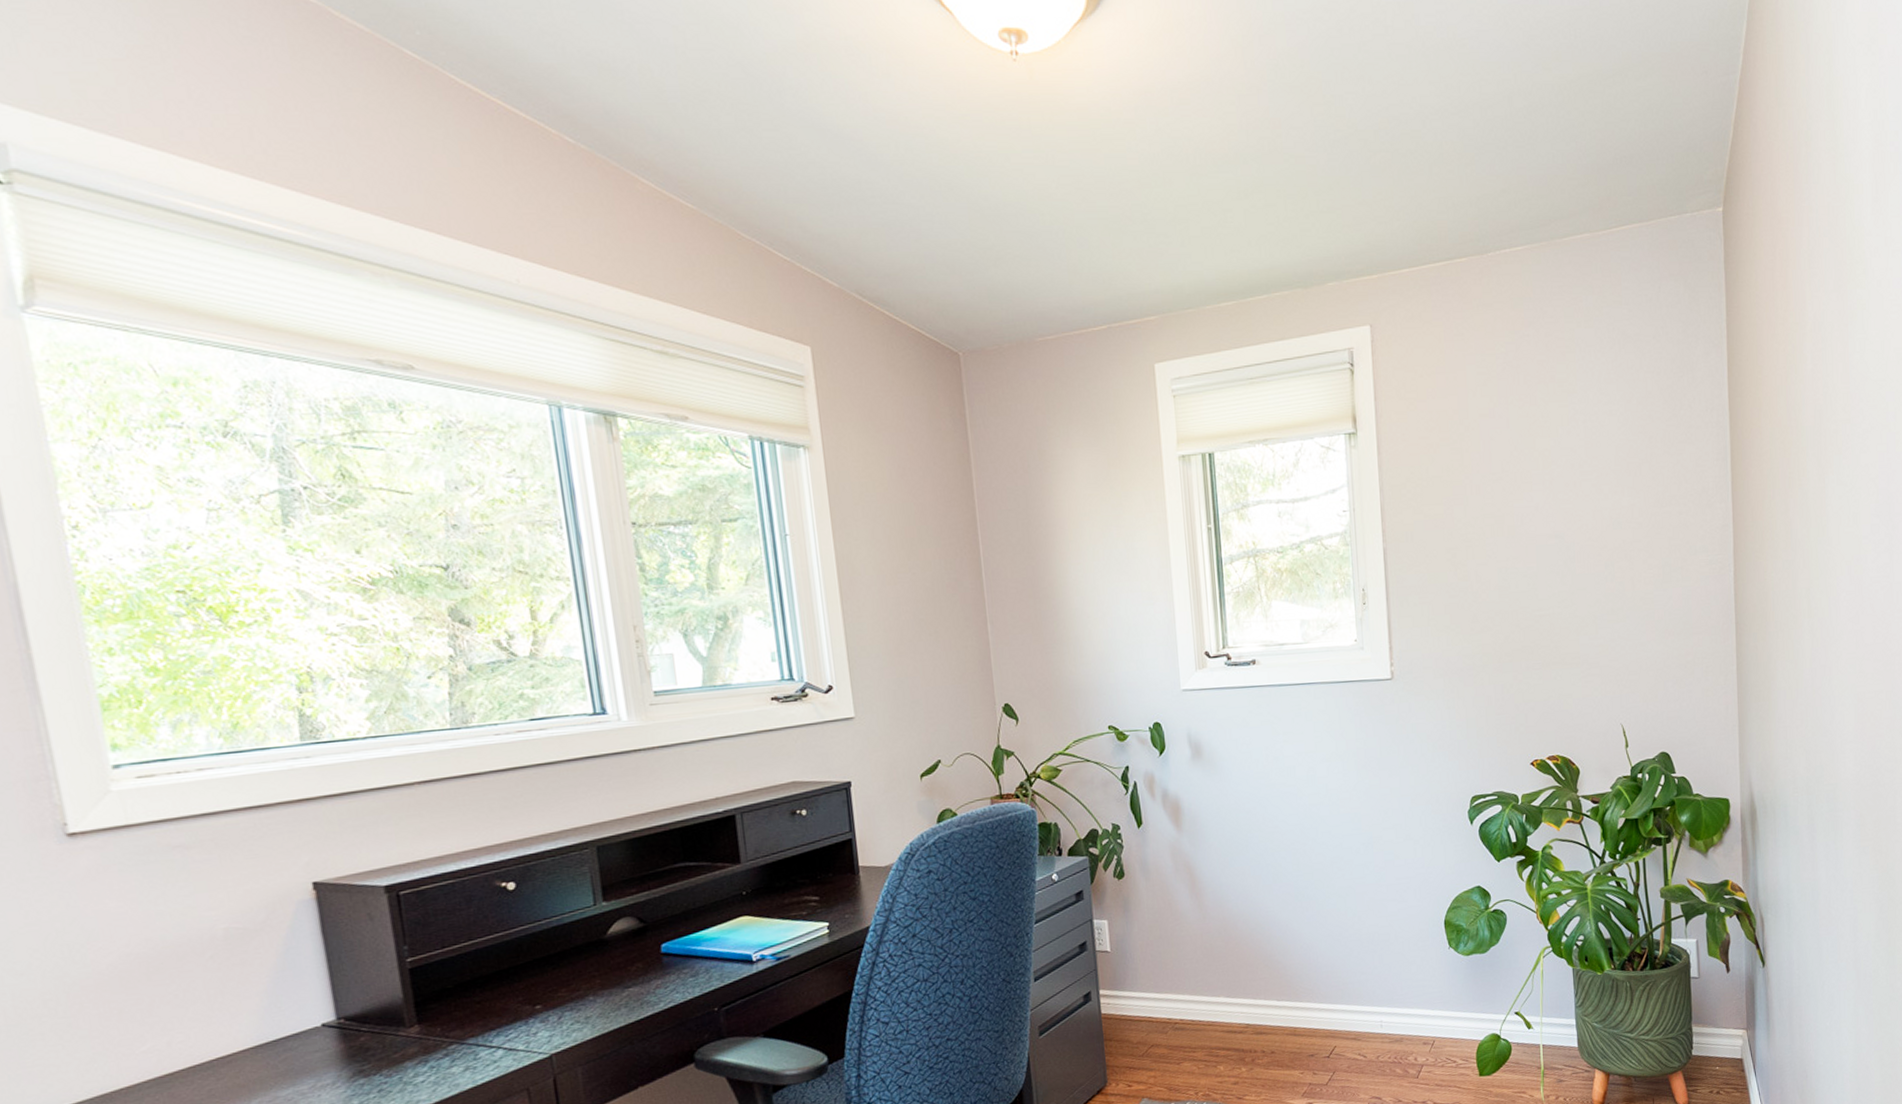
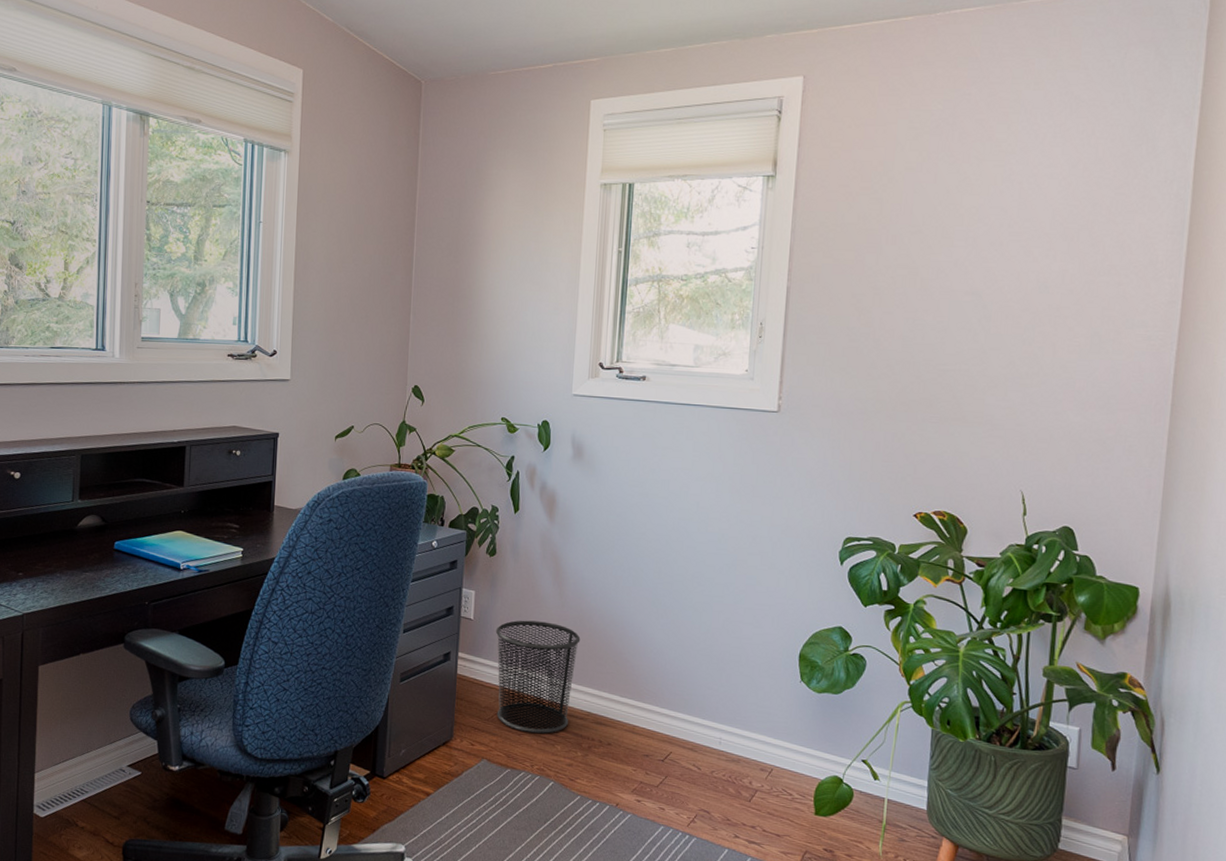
waste bin: none [1136,938,1228,1060] -> present [495,620,581,734]

